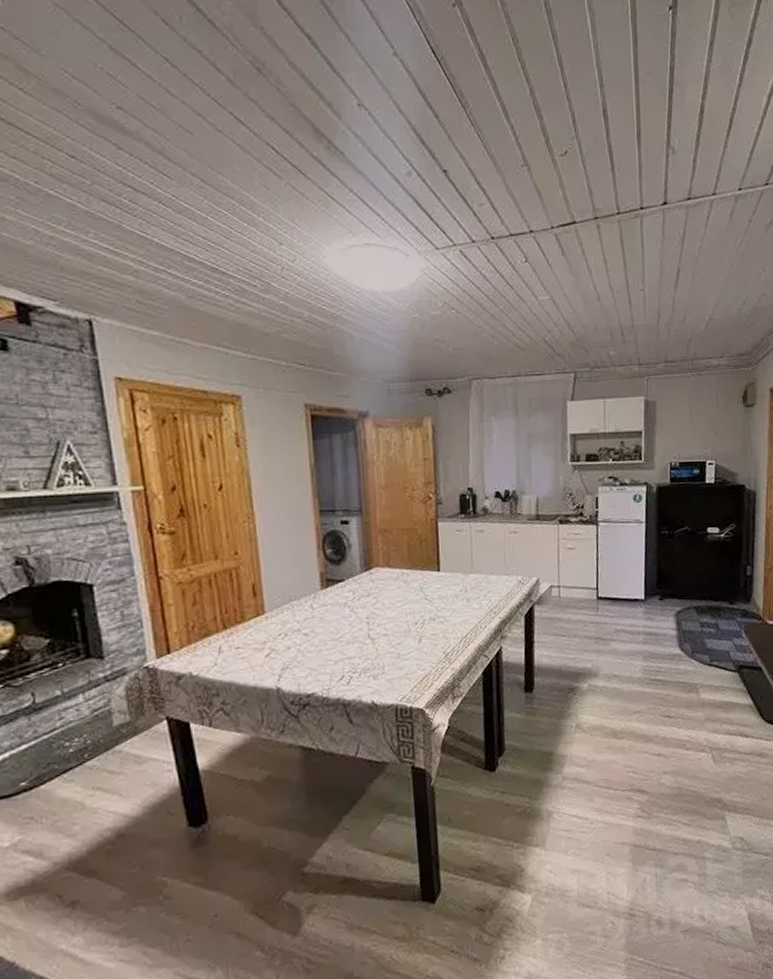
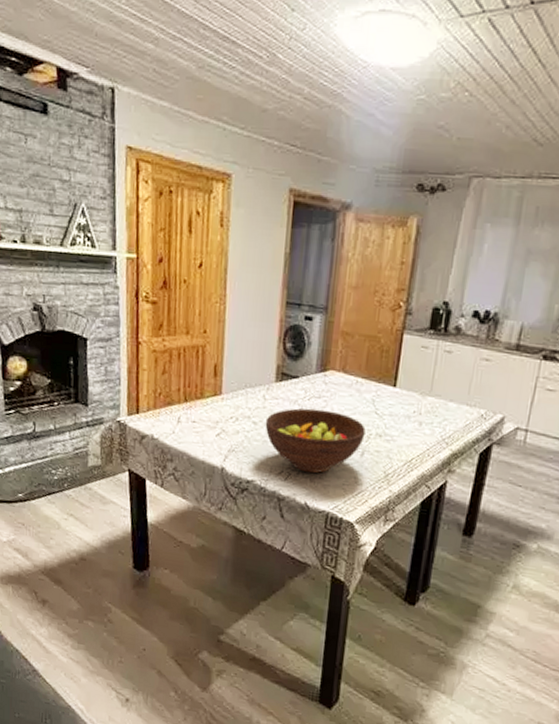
fruit bowl: none [317,606,419,672] -> present [265,408,366,474]

